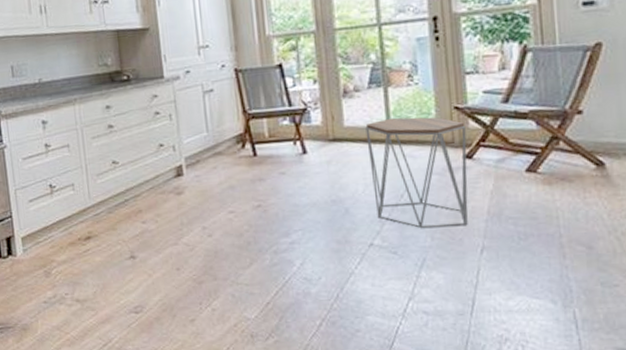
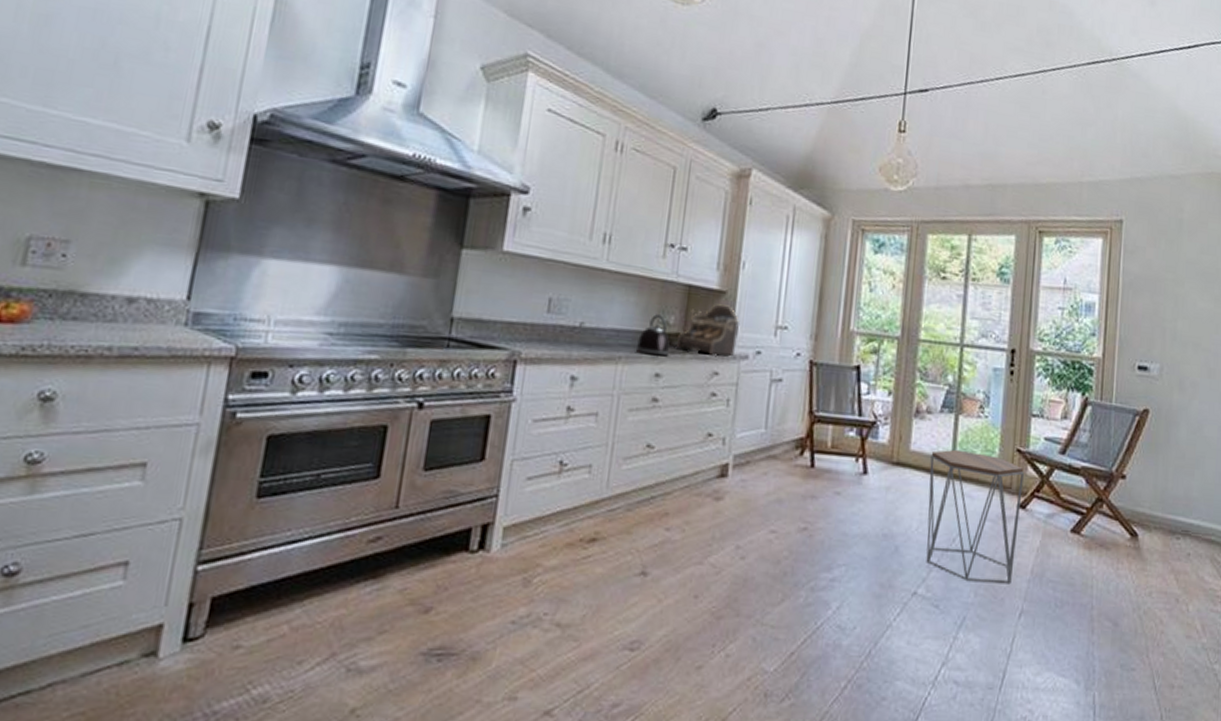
kettle: none [85,59,114,94] -> present [635,314,670,357]
spice rack: none [117,39,167,84] -> present [677,304,739,357]

